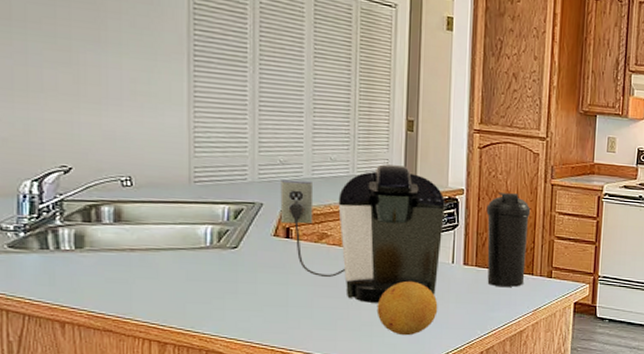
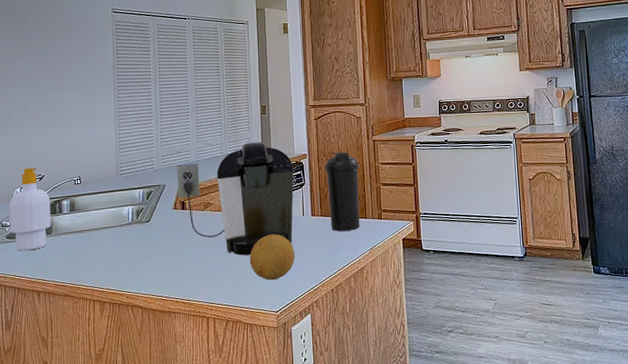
soap bottle: none [12,153,83,268] -> present [9,167,51,251]

